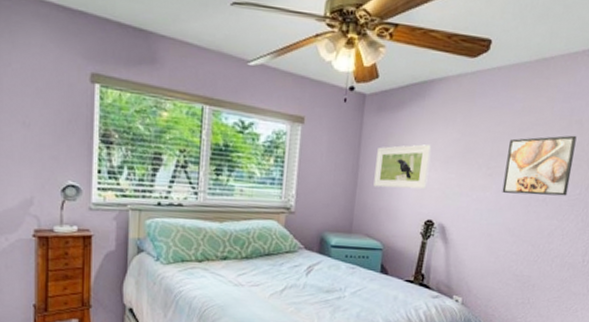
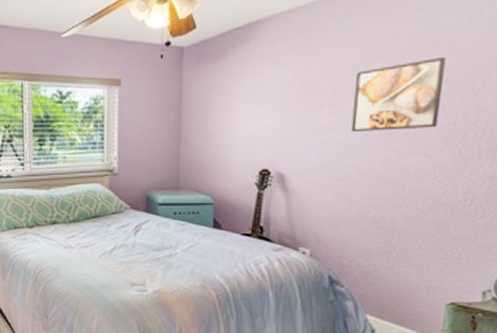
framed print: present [373,144,432,190] -> none [199,90,262,141]

